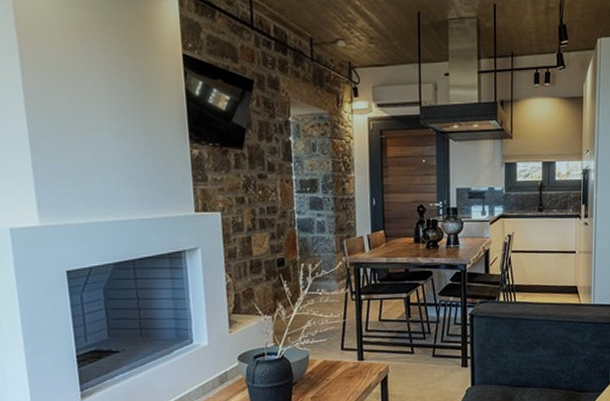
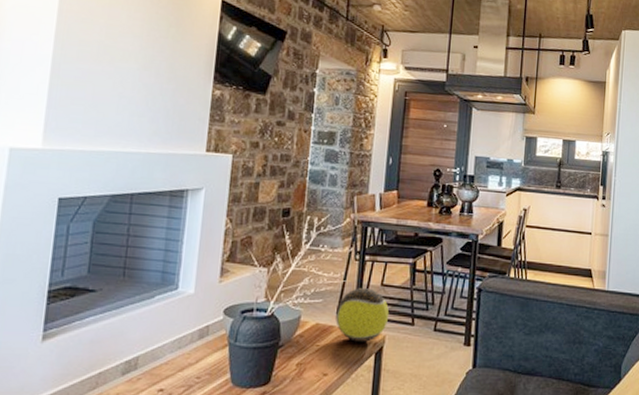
decorative ball: none [341,325,390,373] -> present [336,288,390,342]

